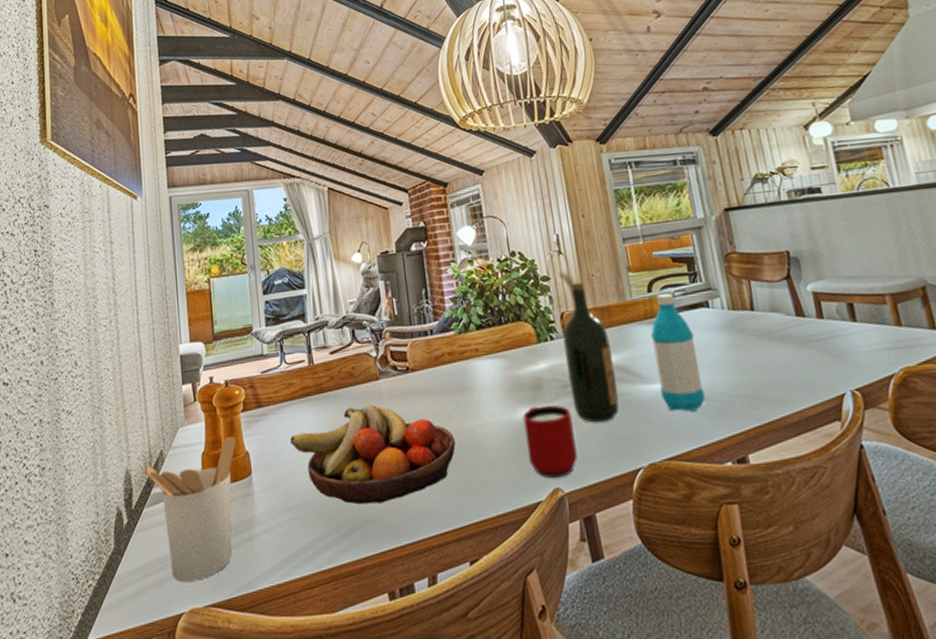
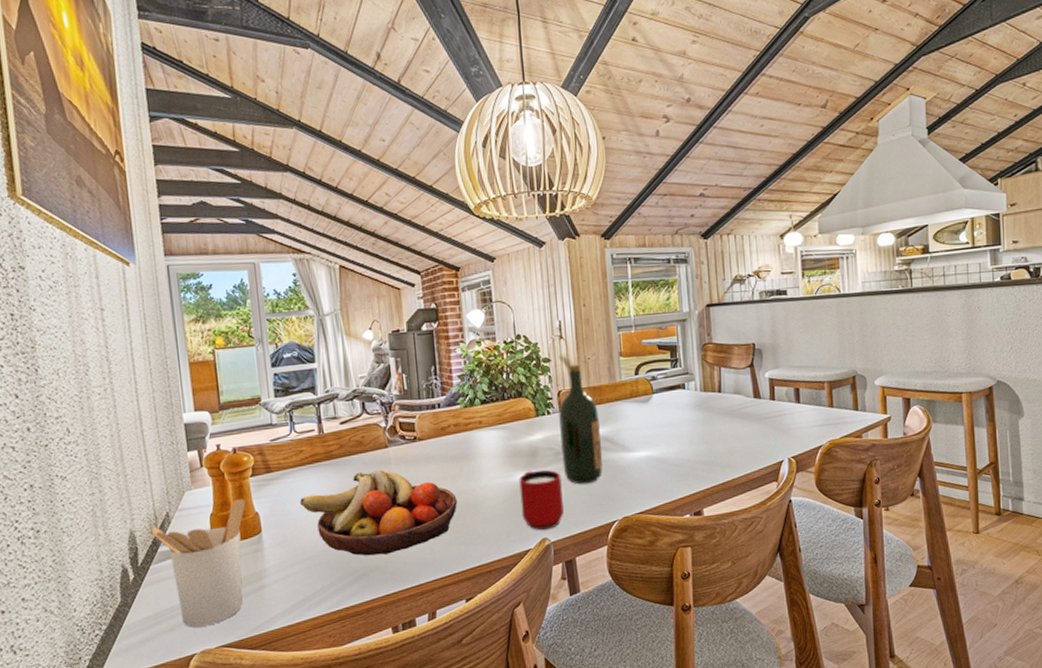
water bottle: present [650,293,705,412] -> none [634,376,674,475]

